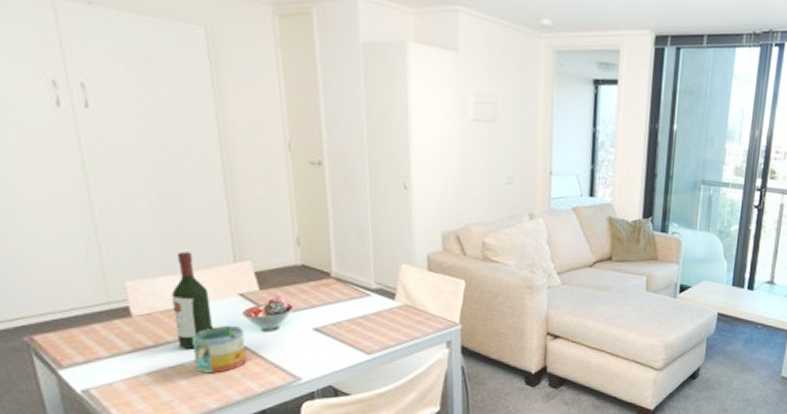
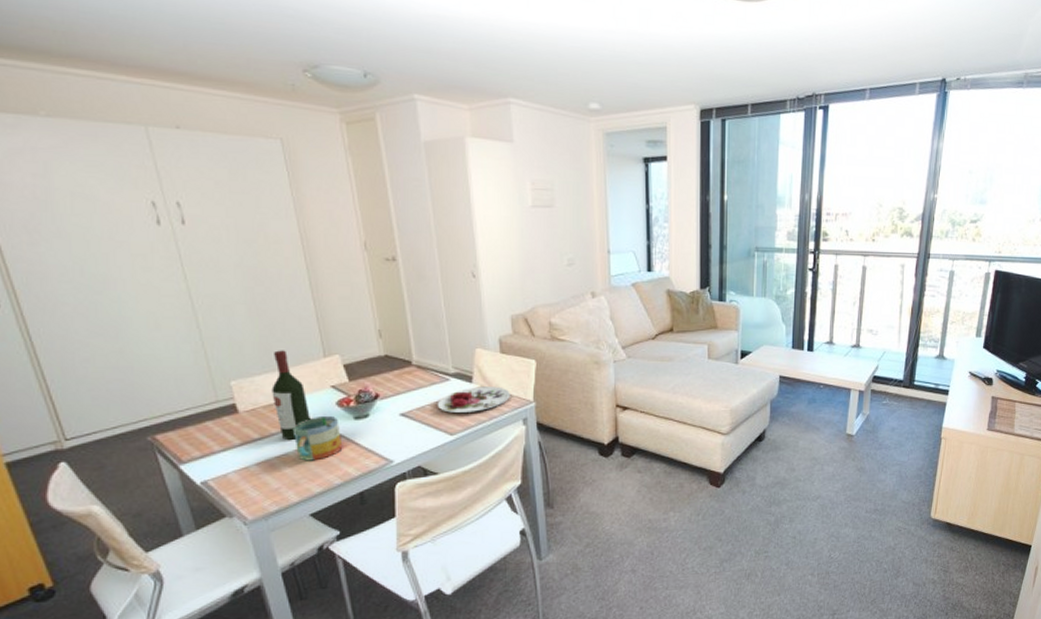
plate: none [354,304,435,331] -> present [437,386,510,413]

